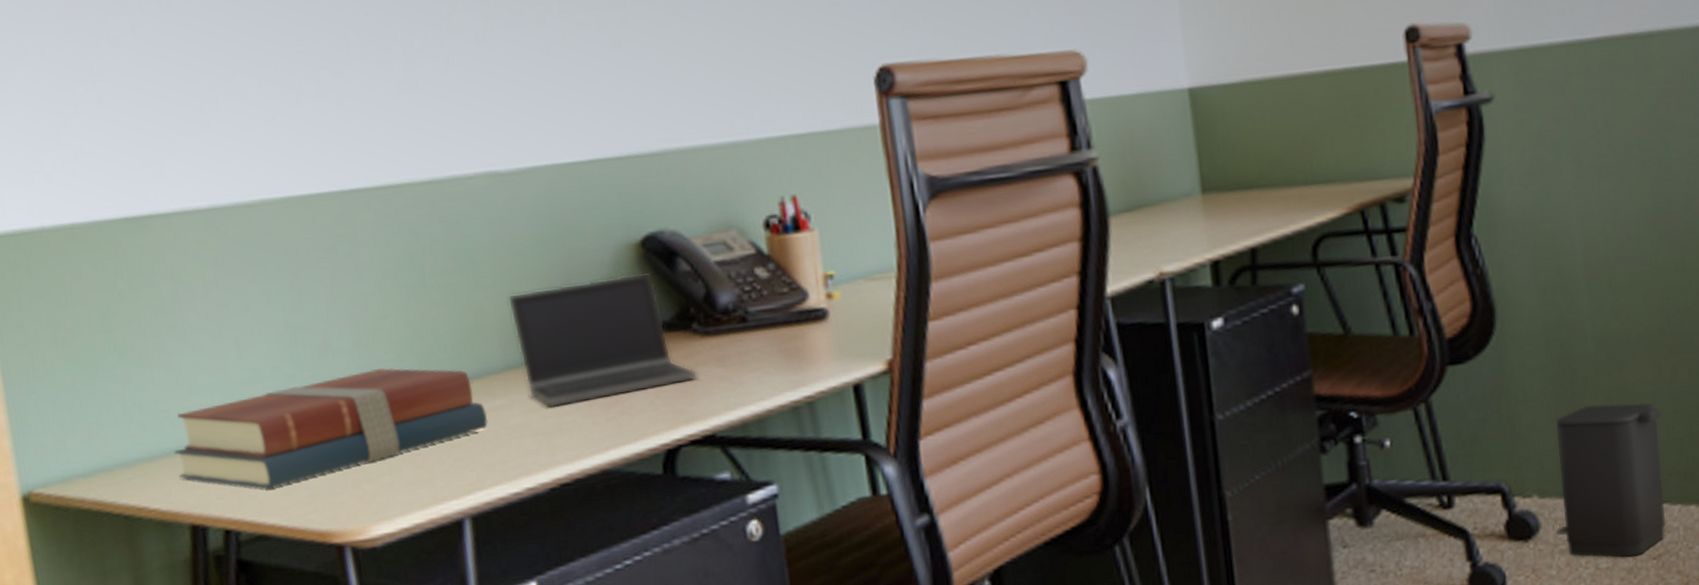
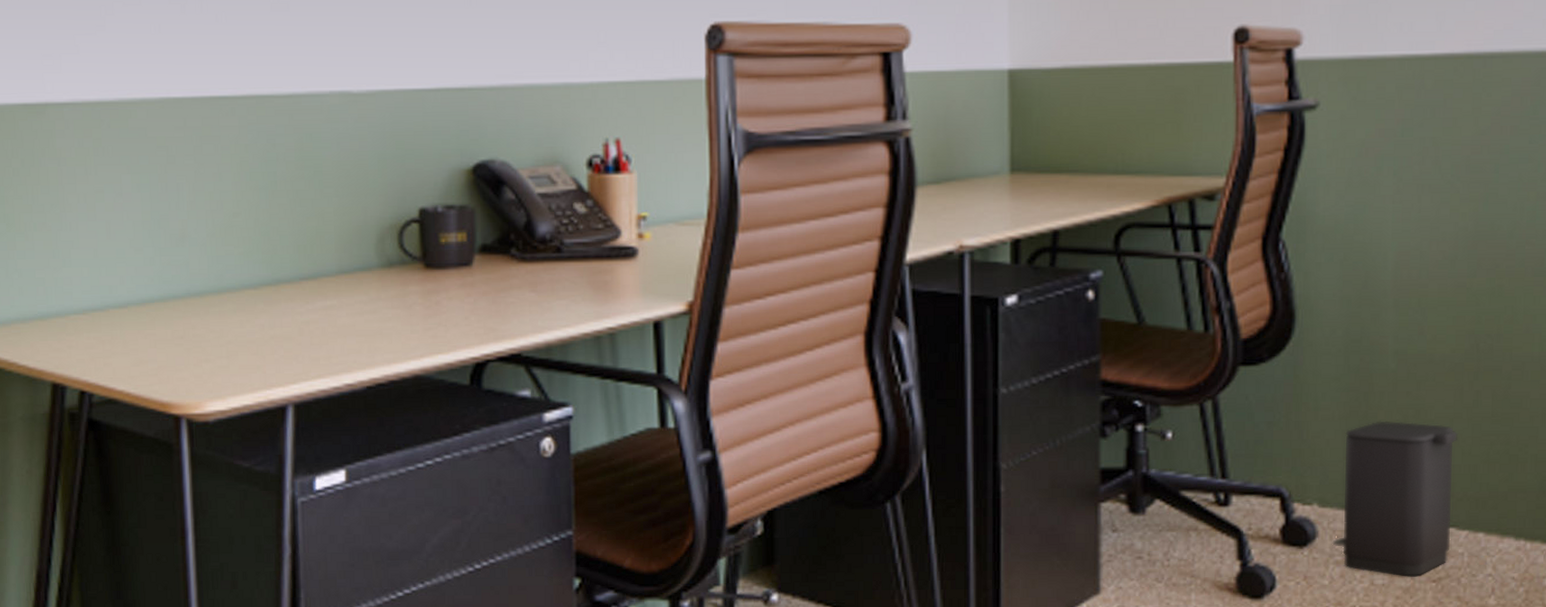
books: present [174,367,489,489] -> none [44,260,319,358]
laptop computer: present [507,272,698,408] -> none [347,197,511,313]

